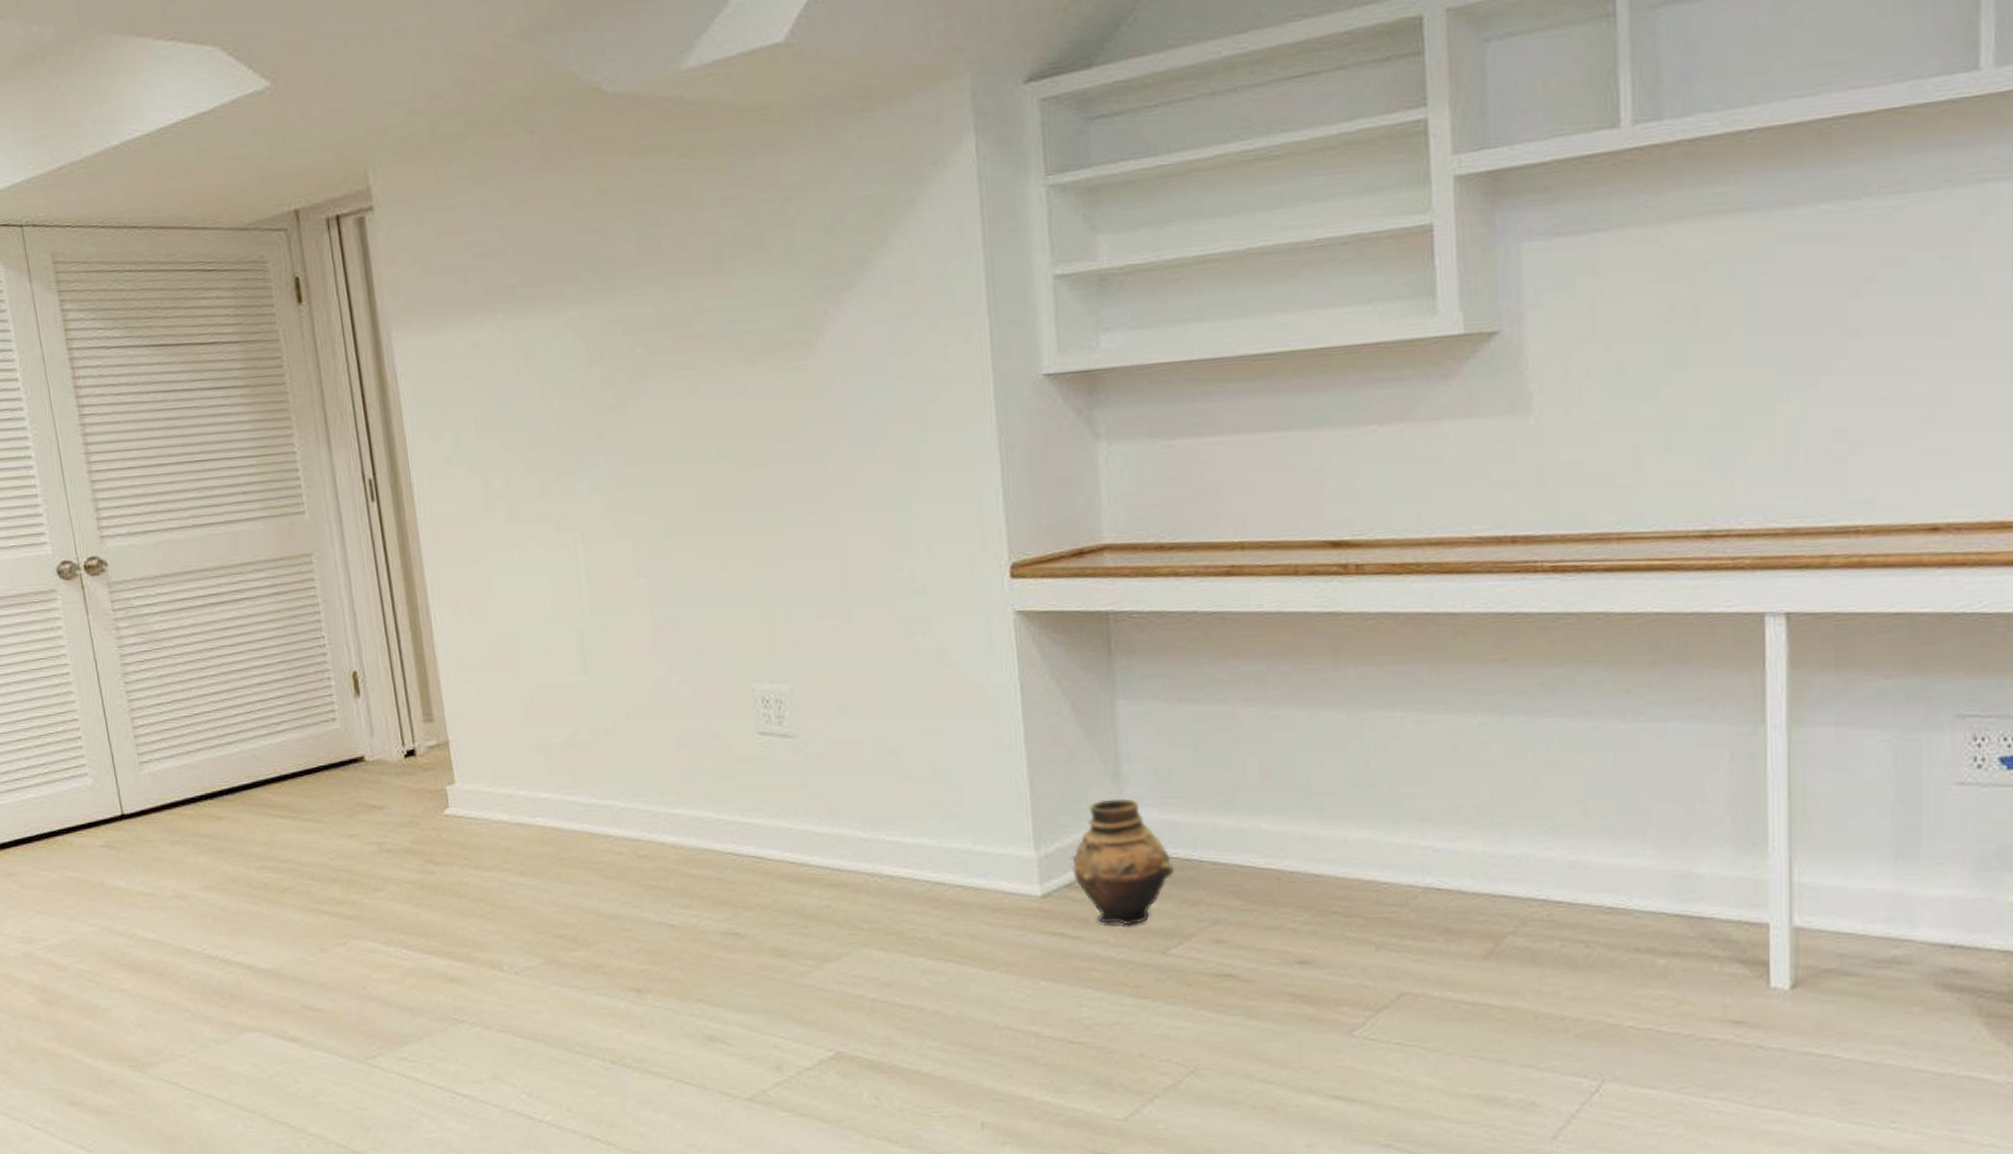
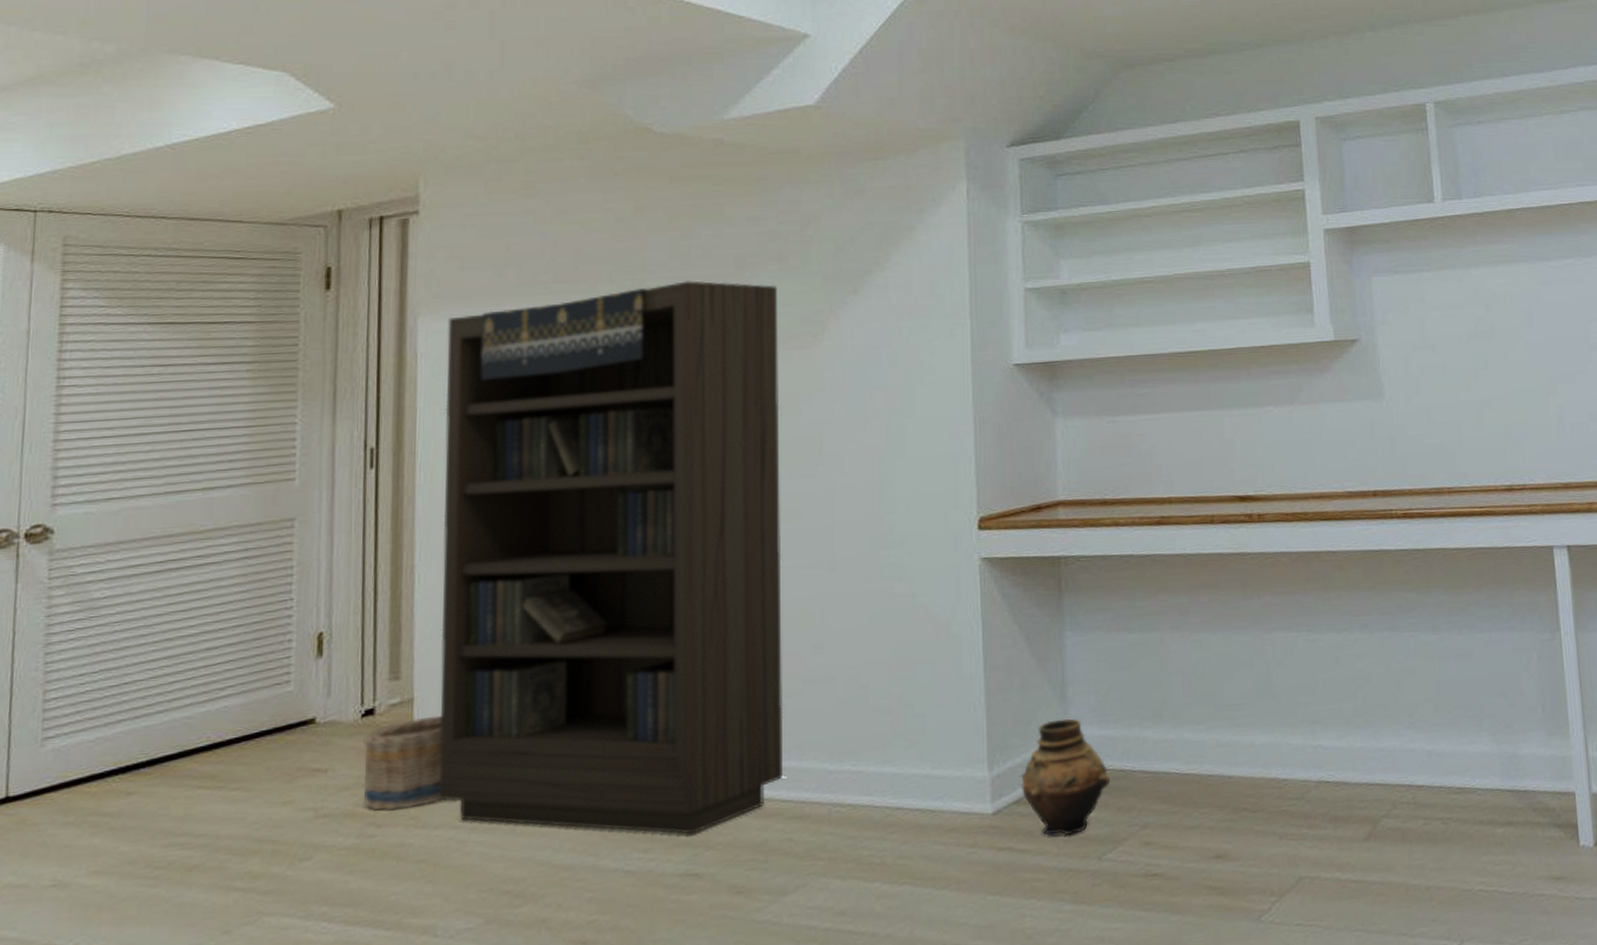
basket: none [410,759,489,849] -> present [363,715,443,811]
bookcase: none [421,278,815,894] -> present [438,280,784,835]

